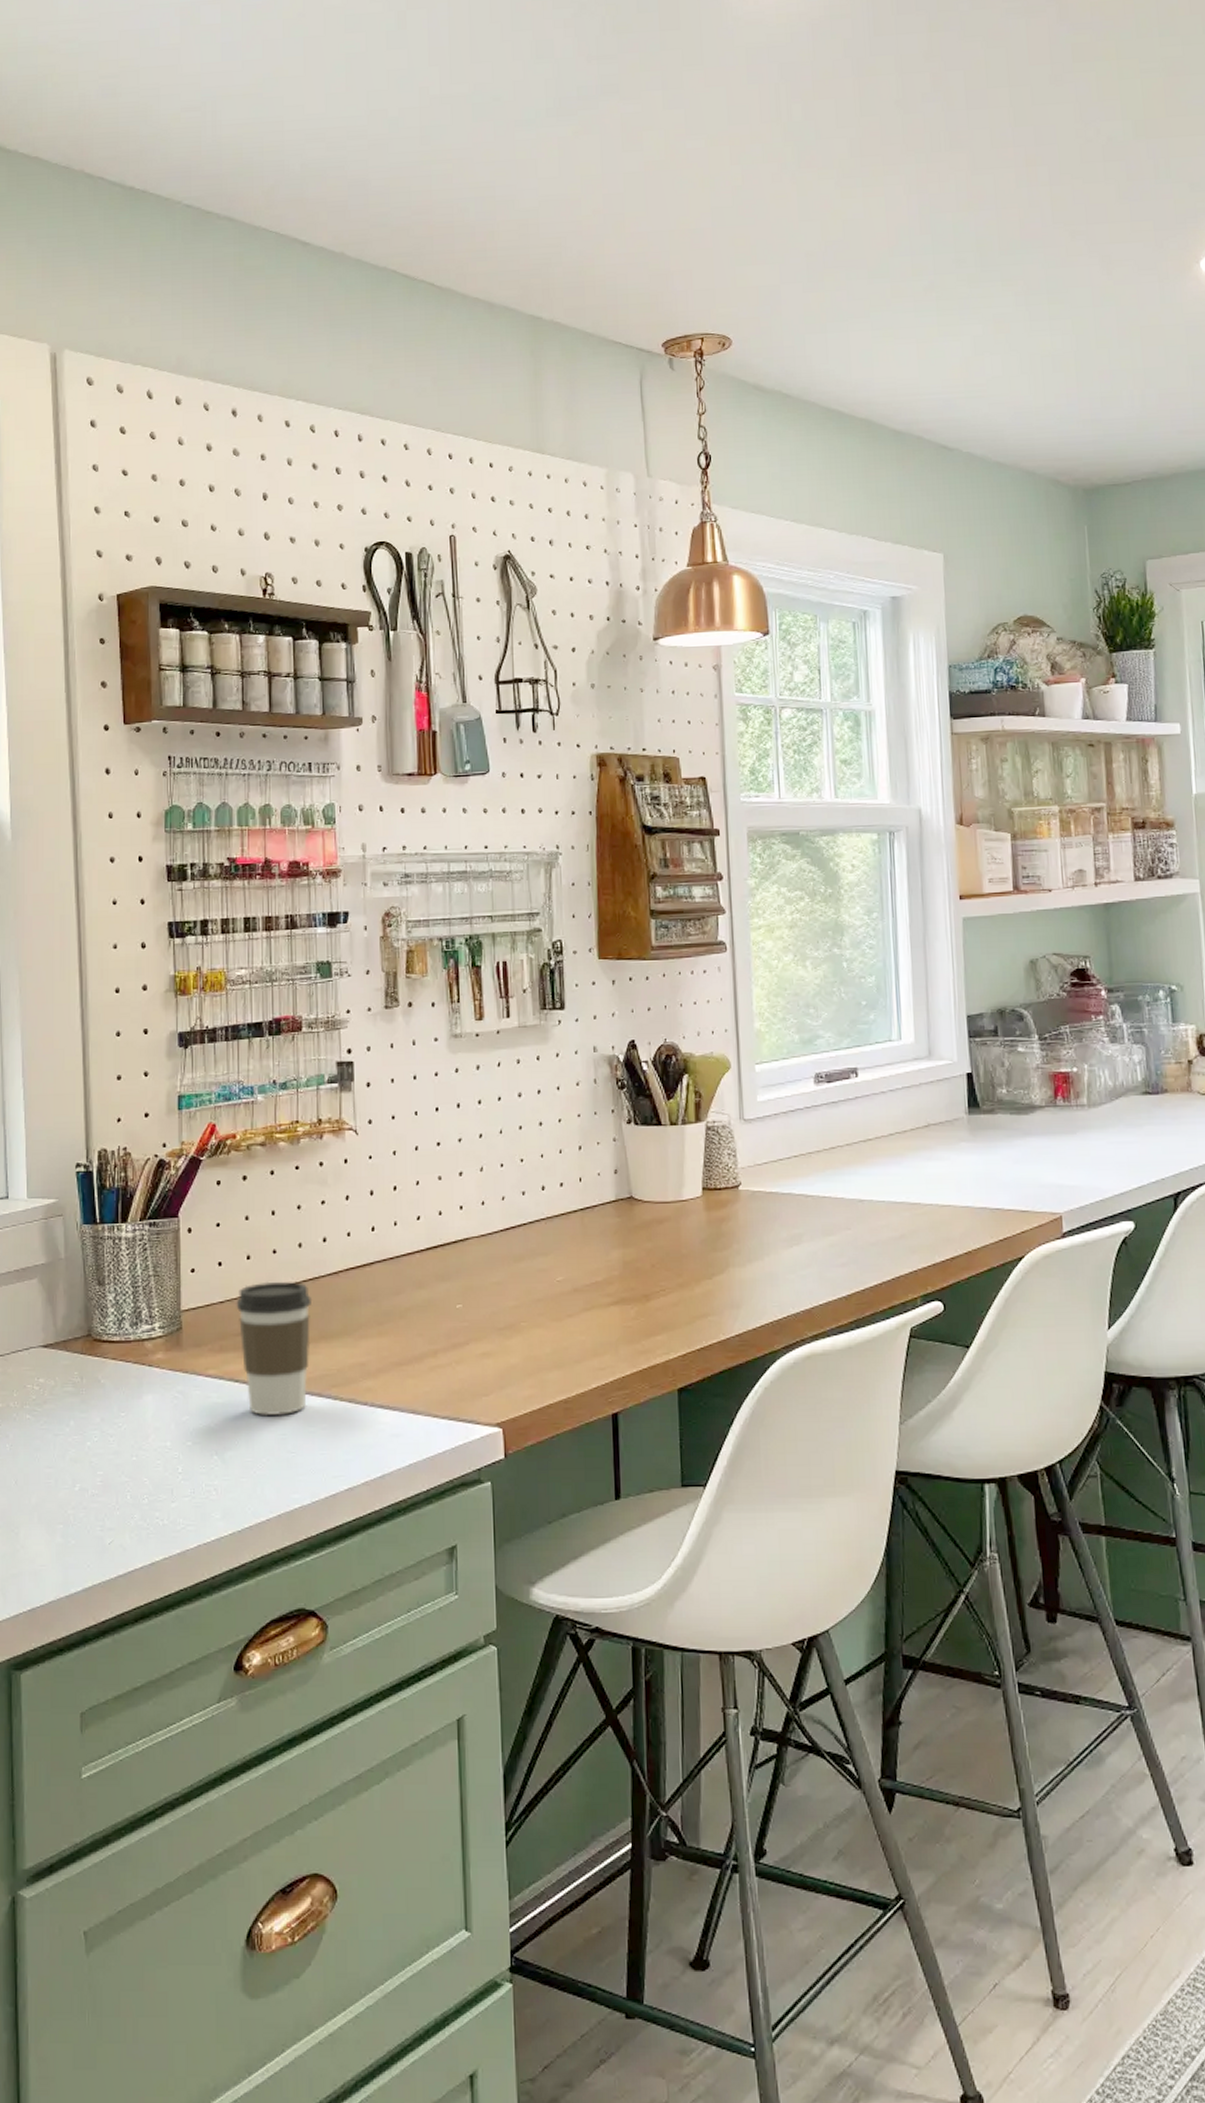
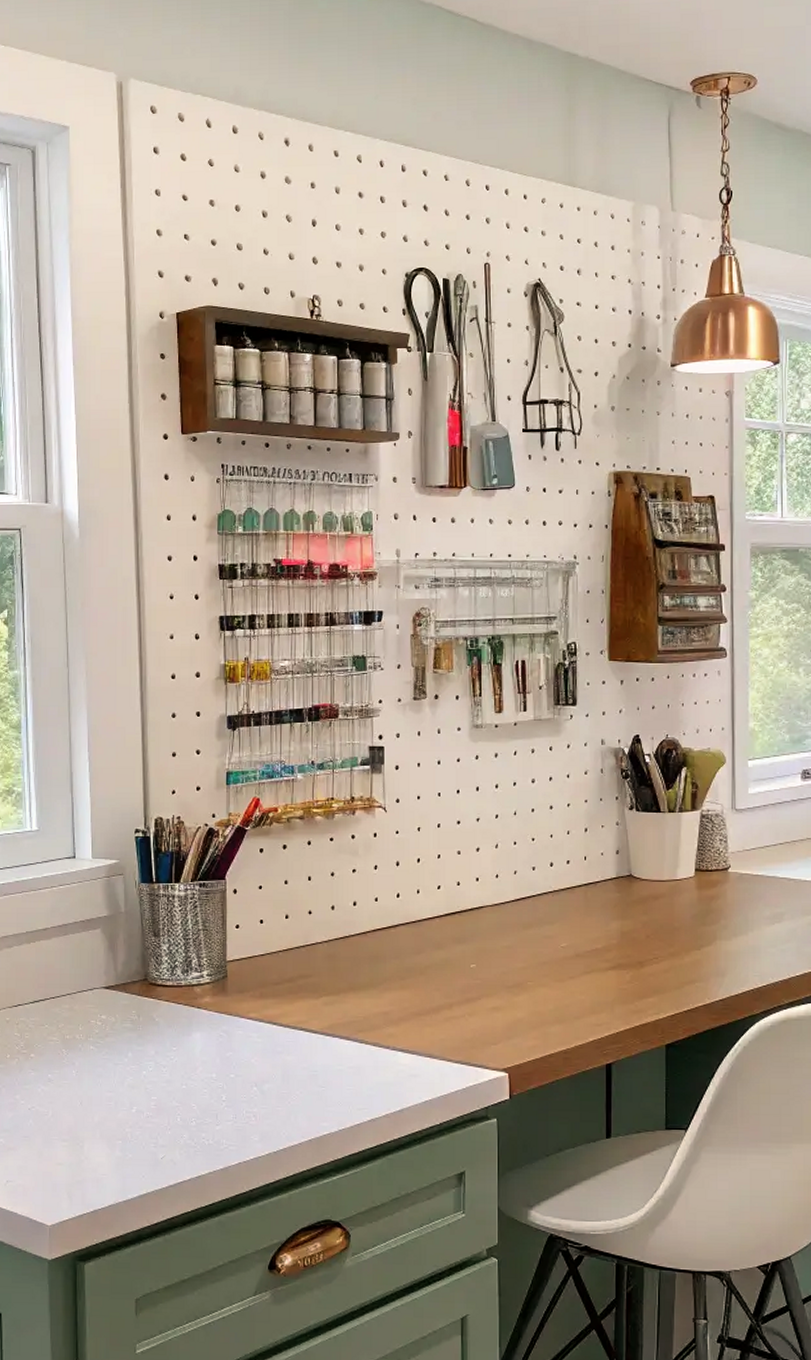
coffee cup: present [236,1281,313,1415] -> none [275,938,343,1054]

